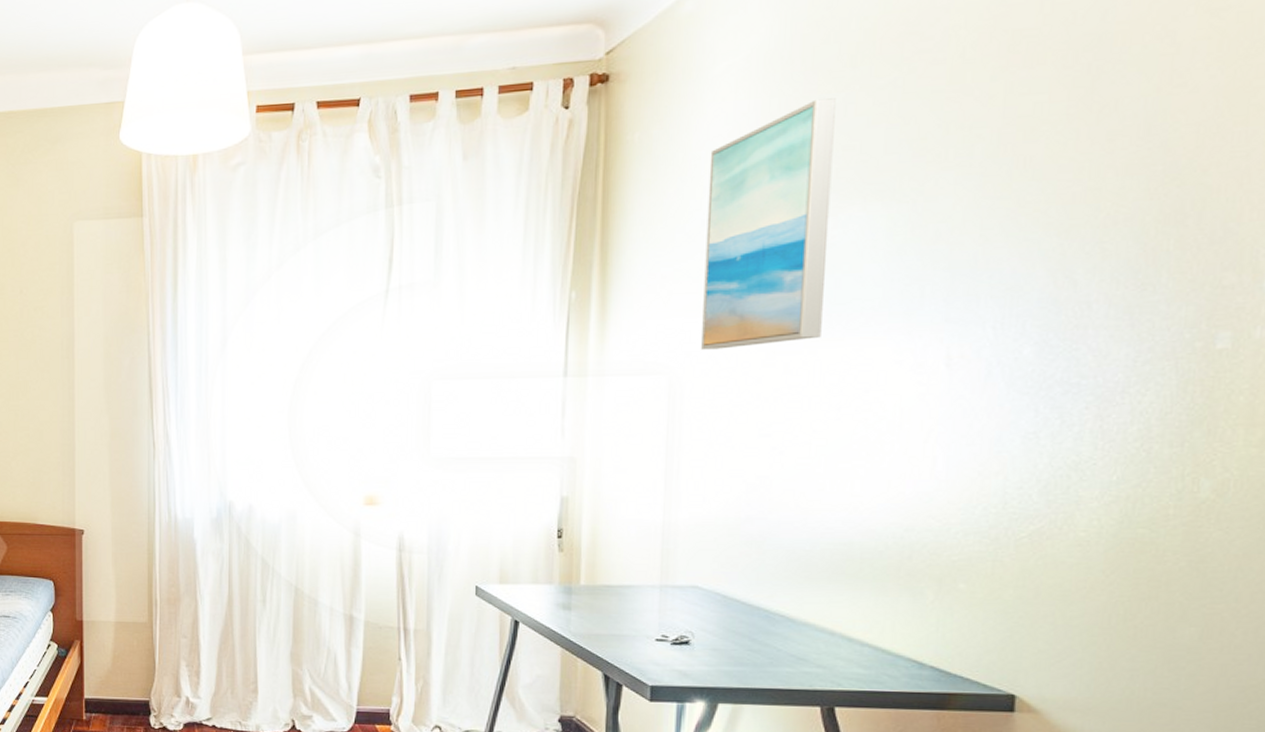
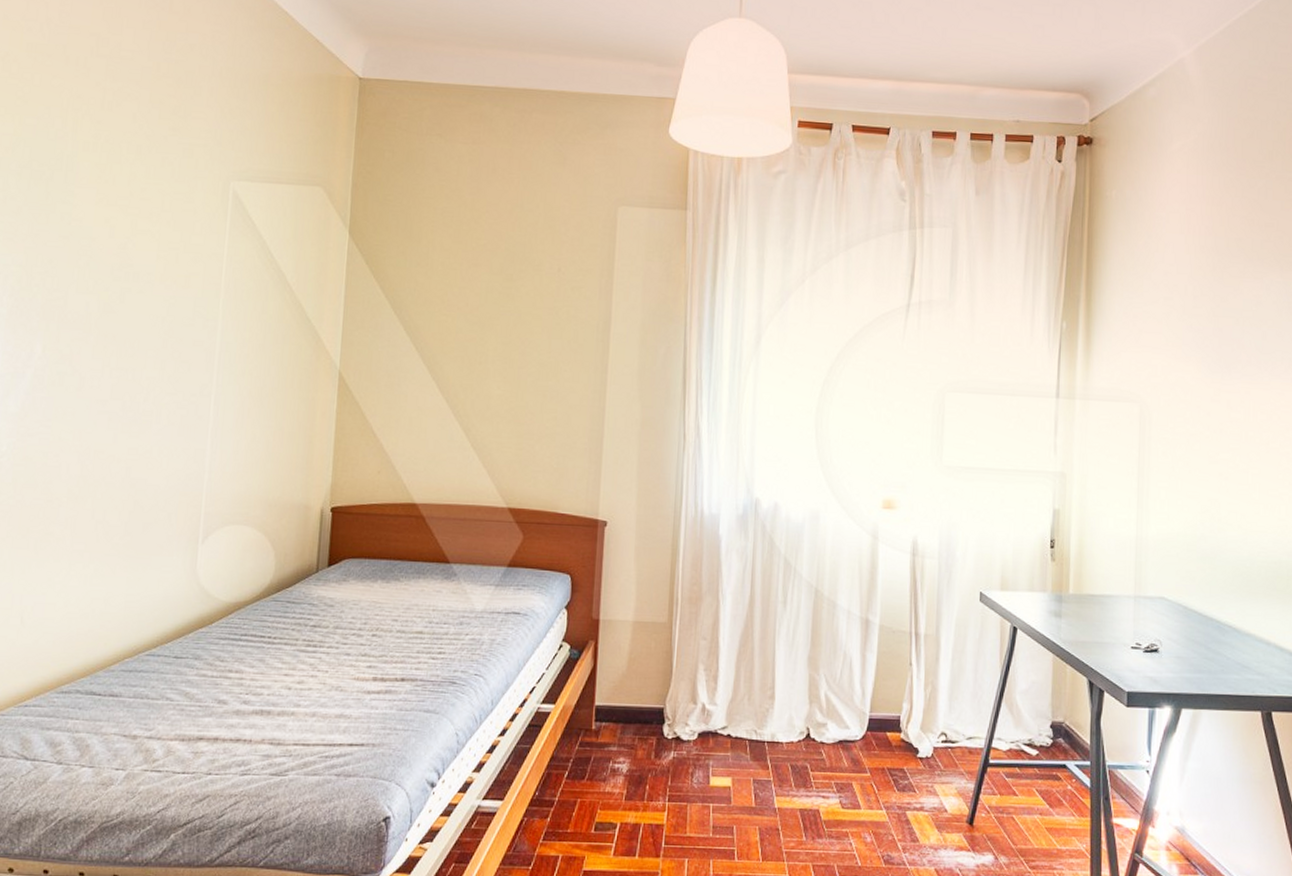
wall art: present [701,98,836,350] -> none [1165,182,1259,384]

